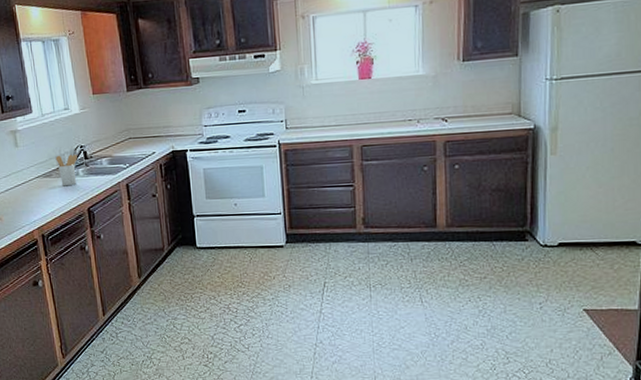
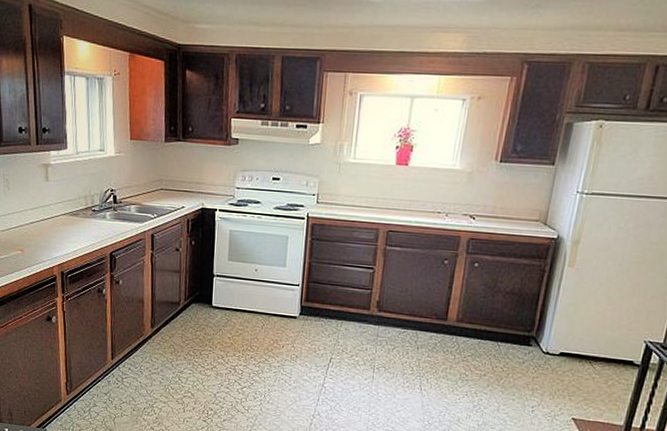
utensil holder: present [55,154,78,187] -> none [84,195,108,228]

